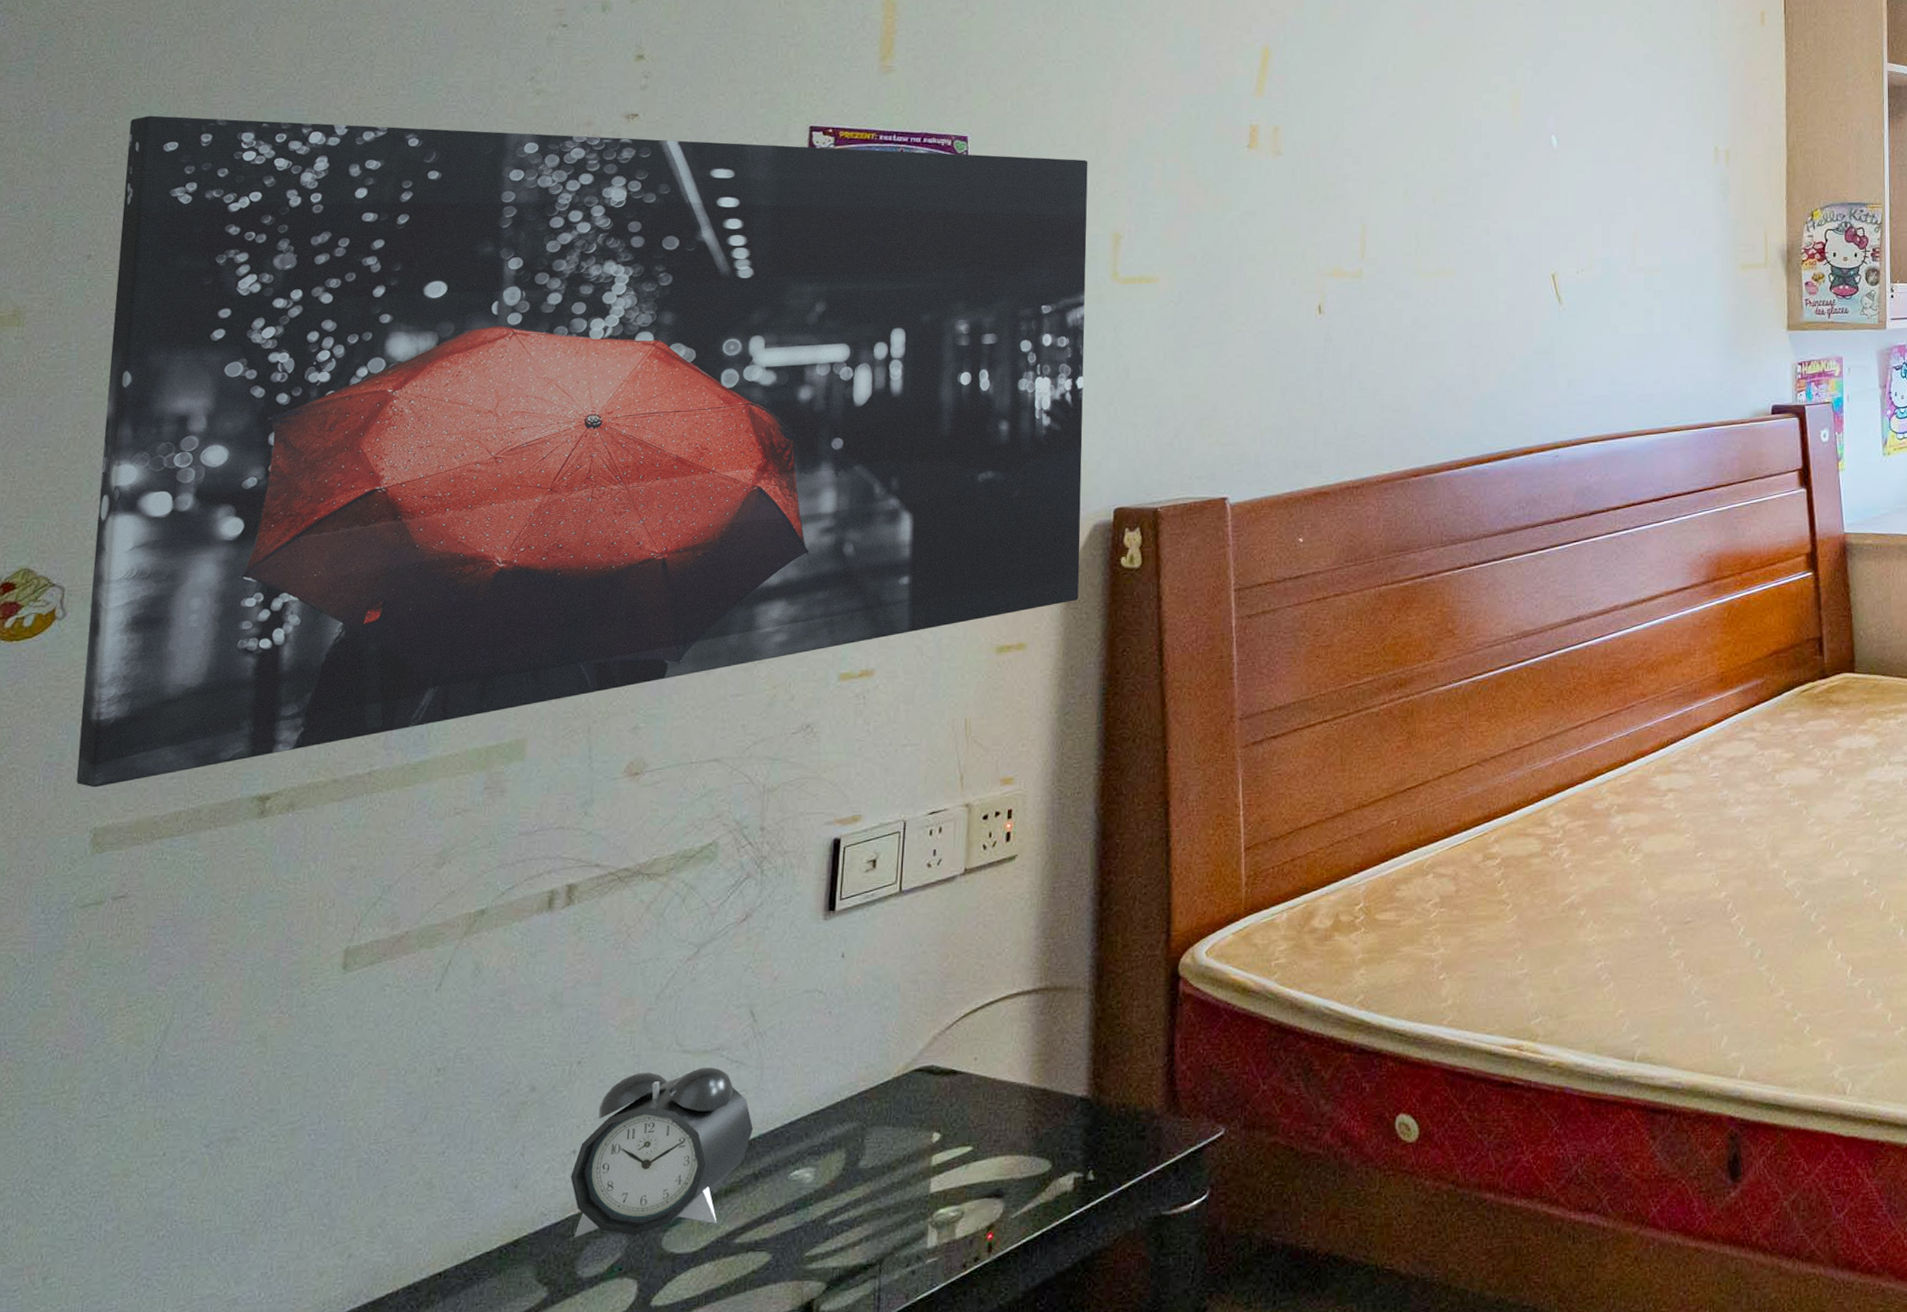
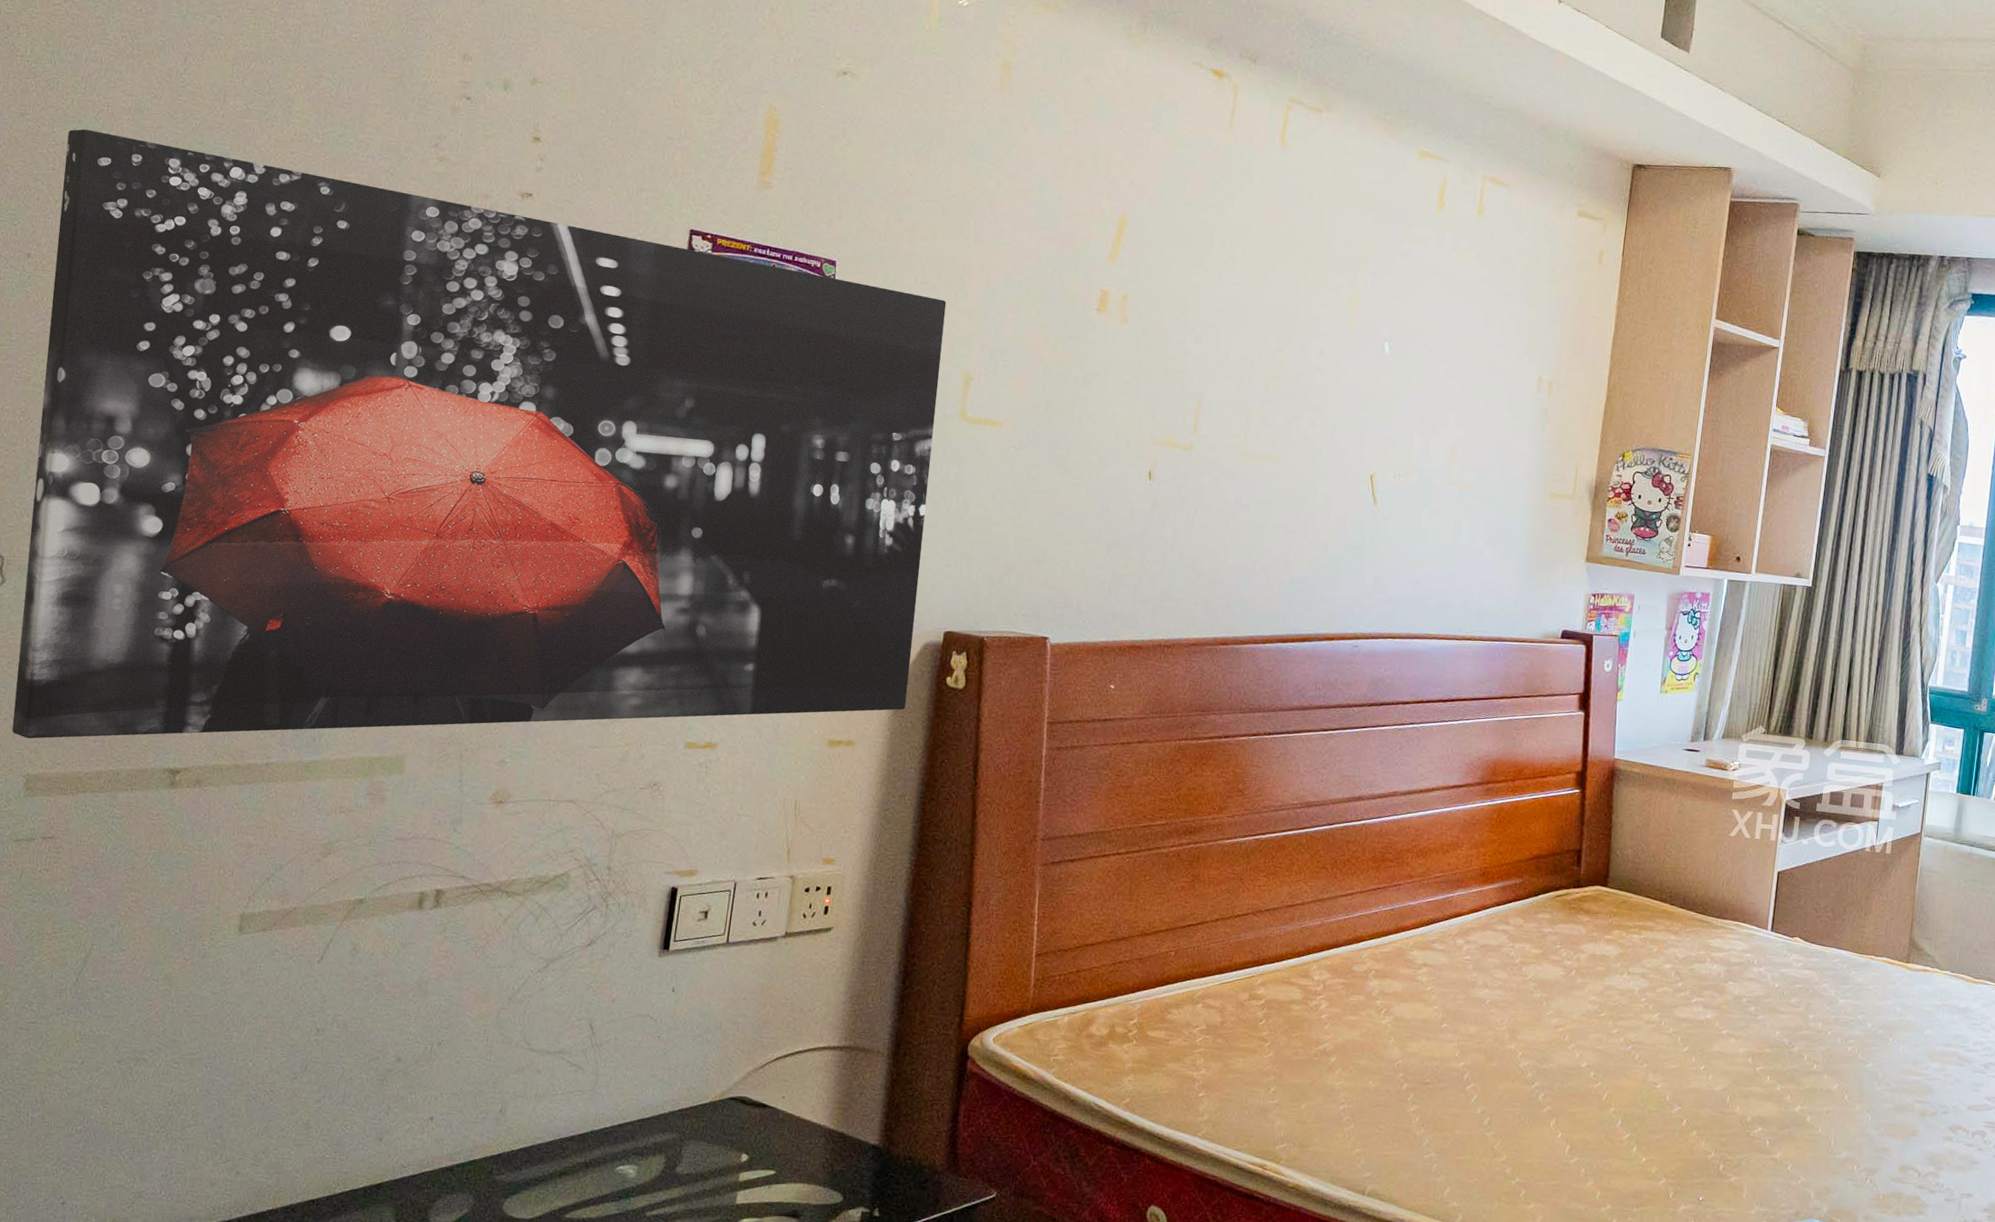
alarm clock: present [570,1067,753,1238] -> none [427,1061,587,1198]

